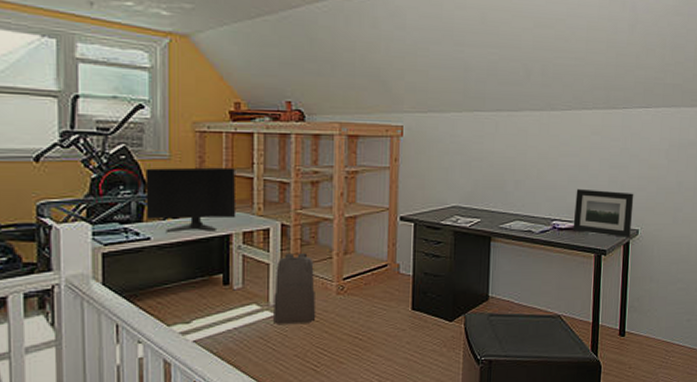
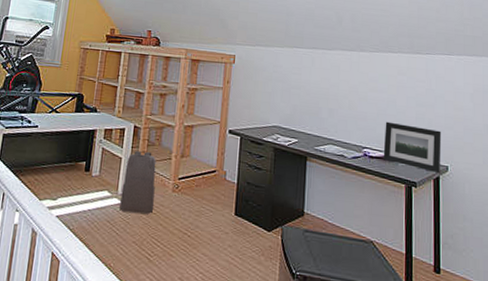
computer monitor: present [145,167,237,232] -> none [37,72,105,126]

